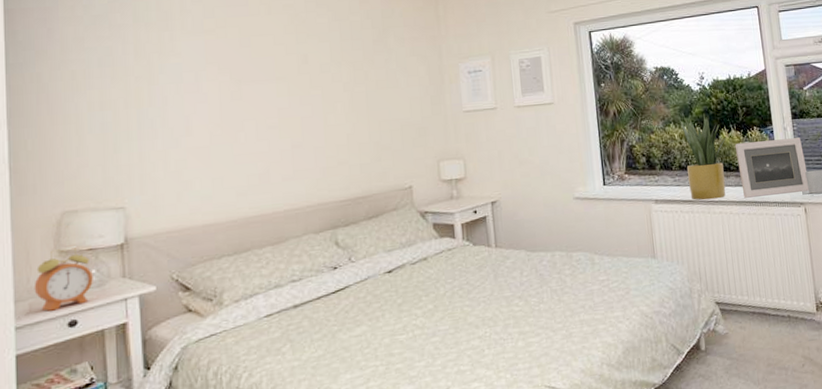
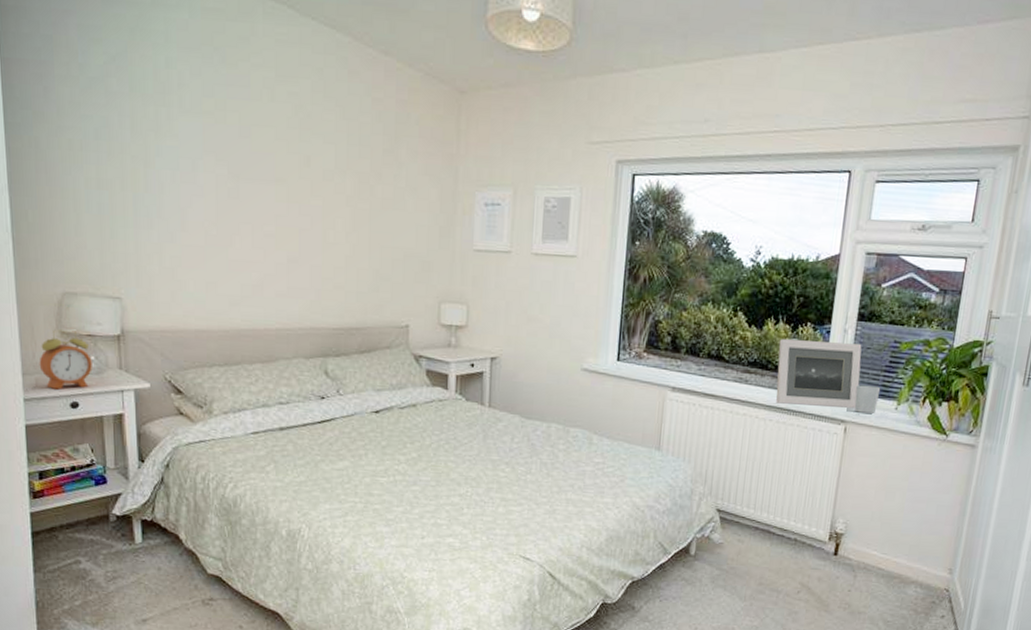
planter: present [680,112,727,201] -> none [714,295,772,399]

